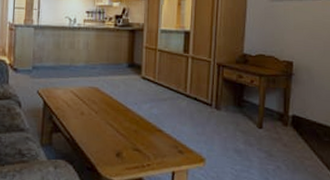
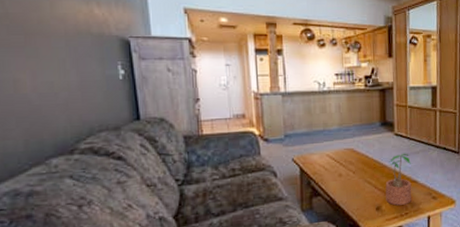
potted plant: none [127,98,158,155] -> present [385,153,412,206]

